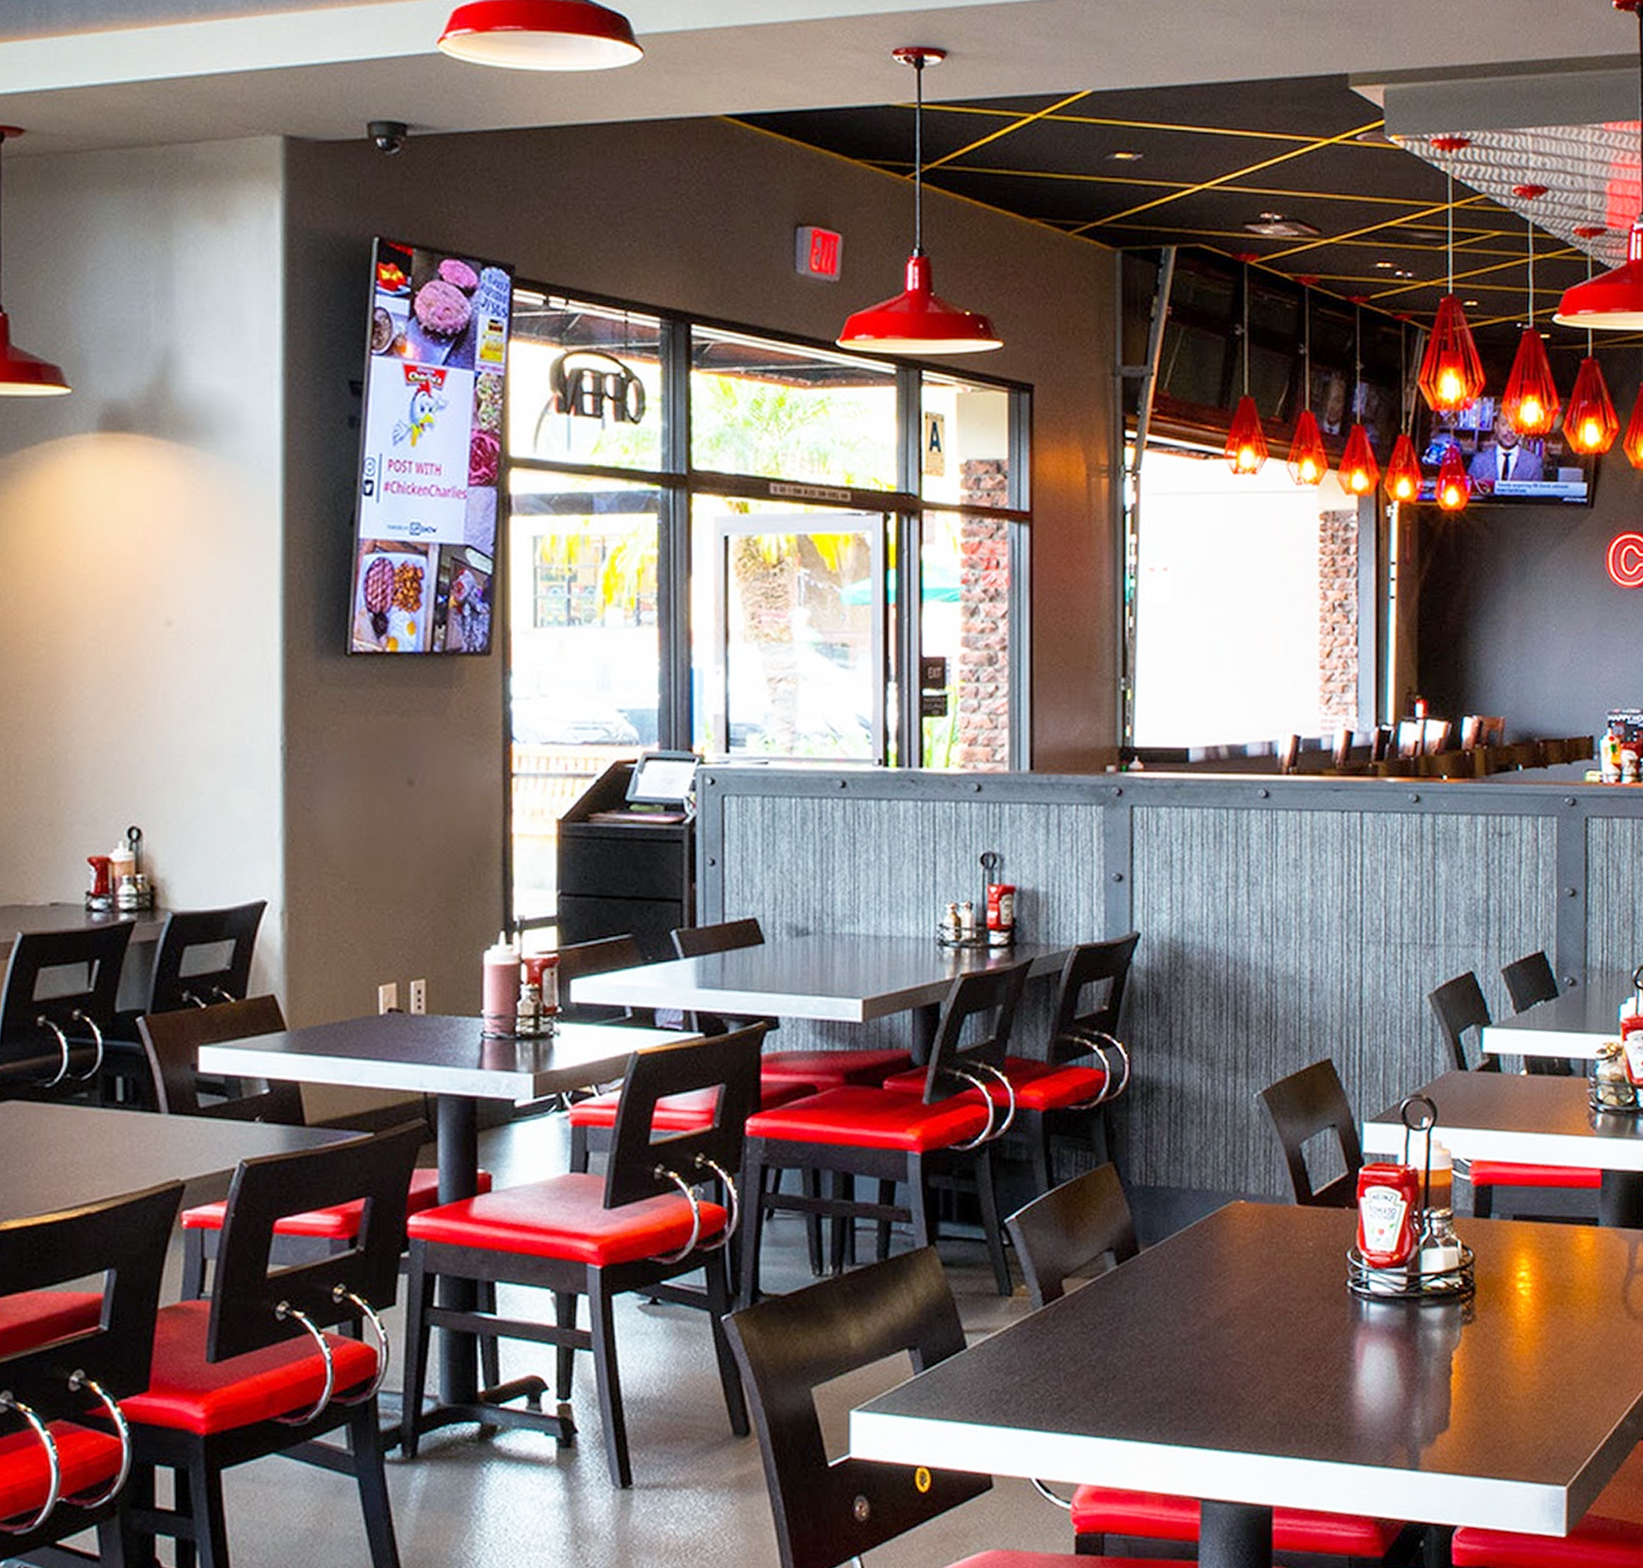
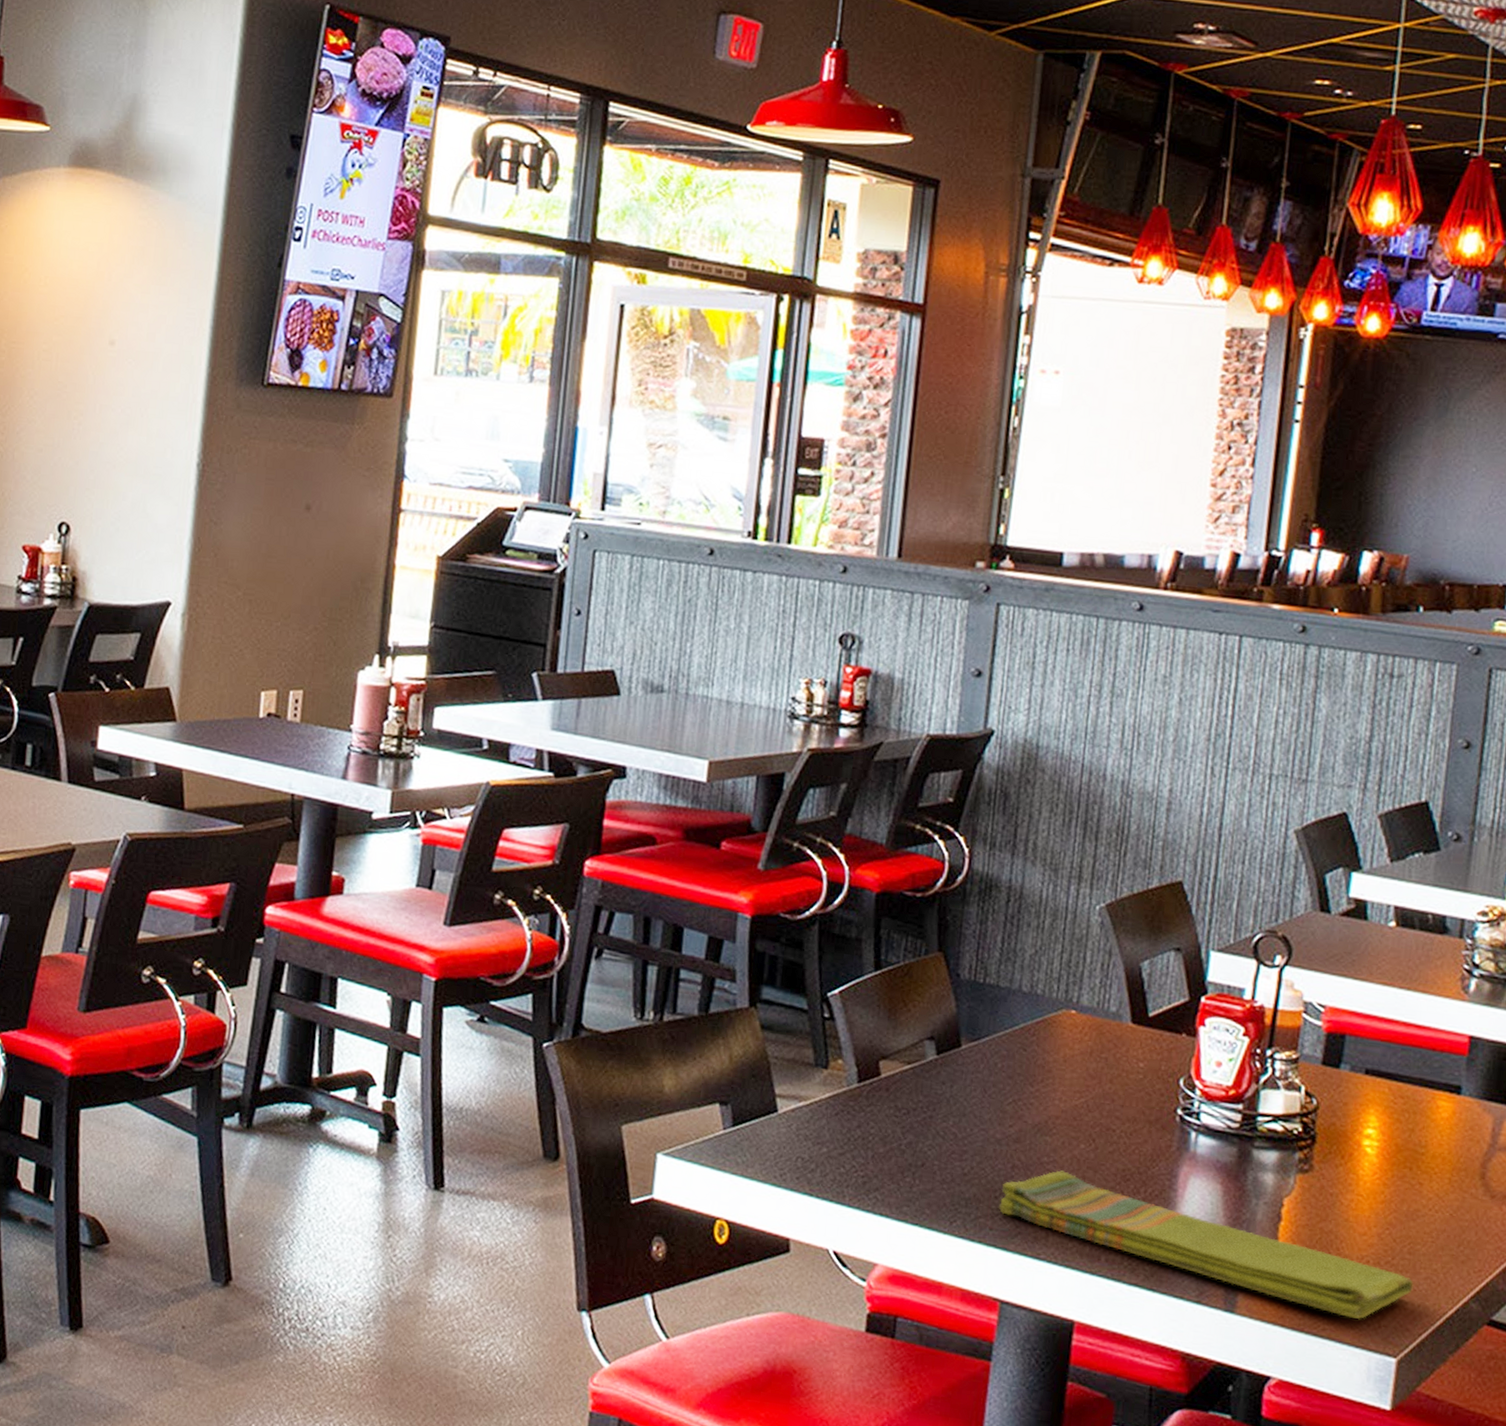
dish towel: none [1190,1360,1574,1456] -> present [998,1170,1414,1320]

